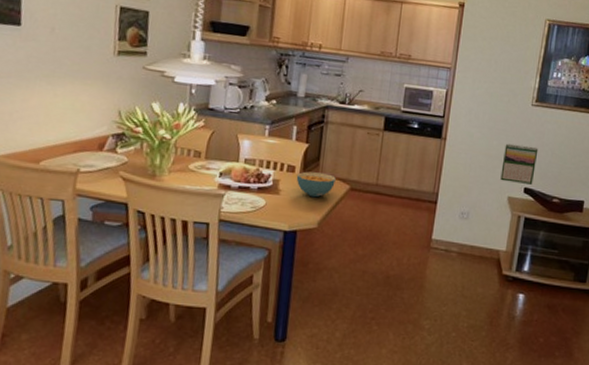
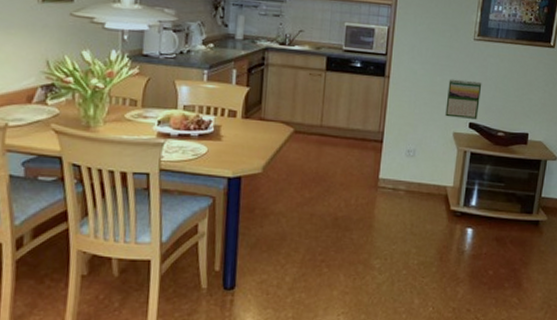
cereal bowl: present [296,171,336,198] -> none [238,116,279,142]

